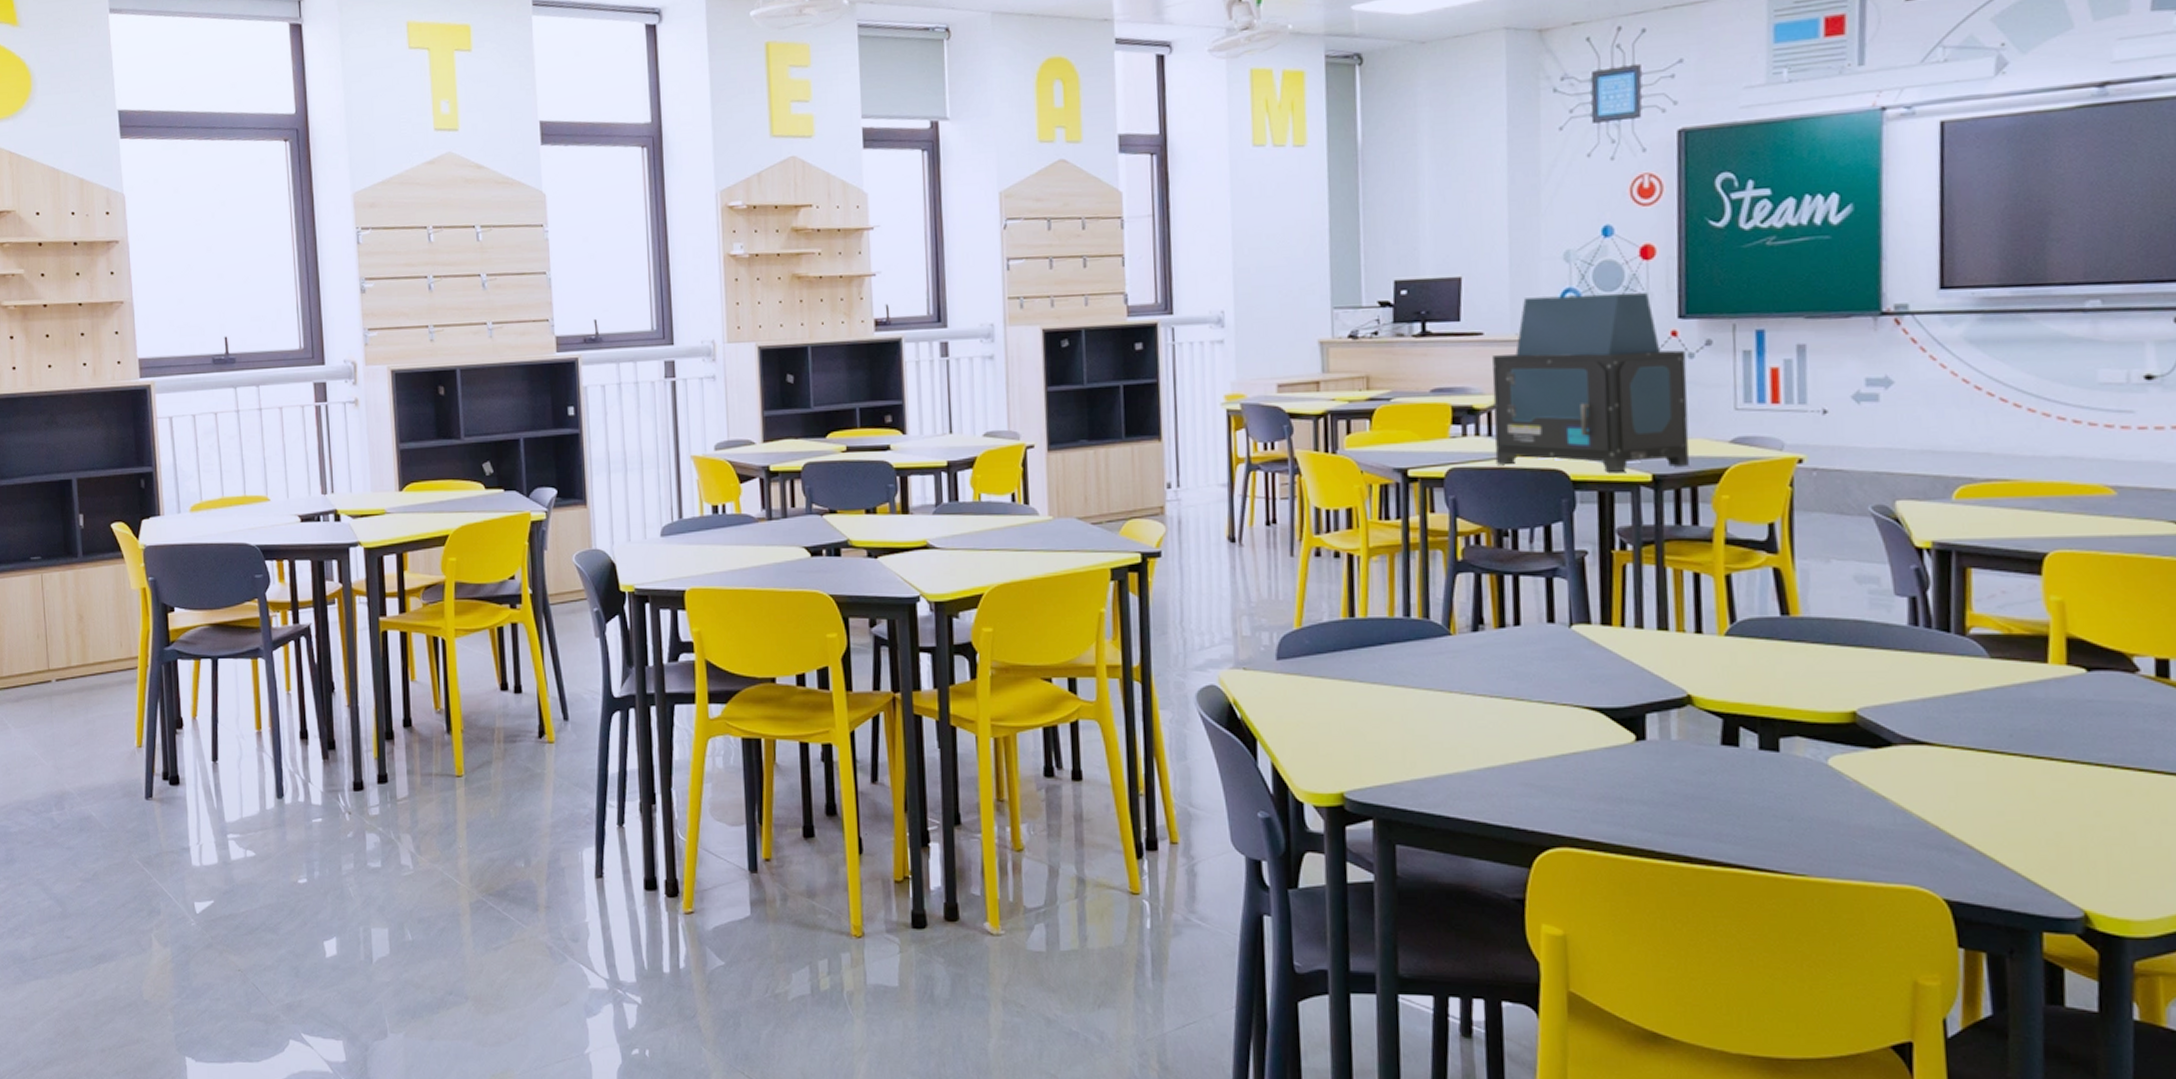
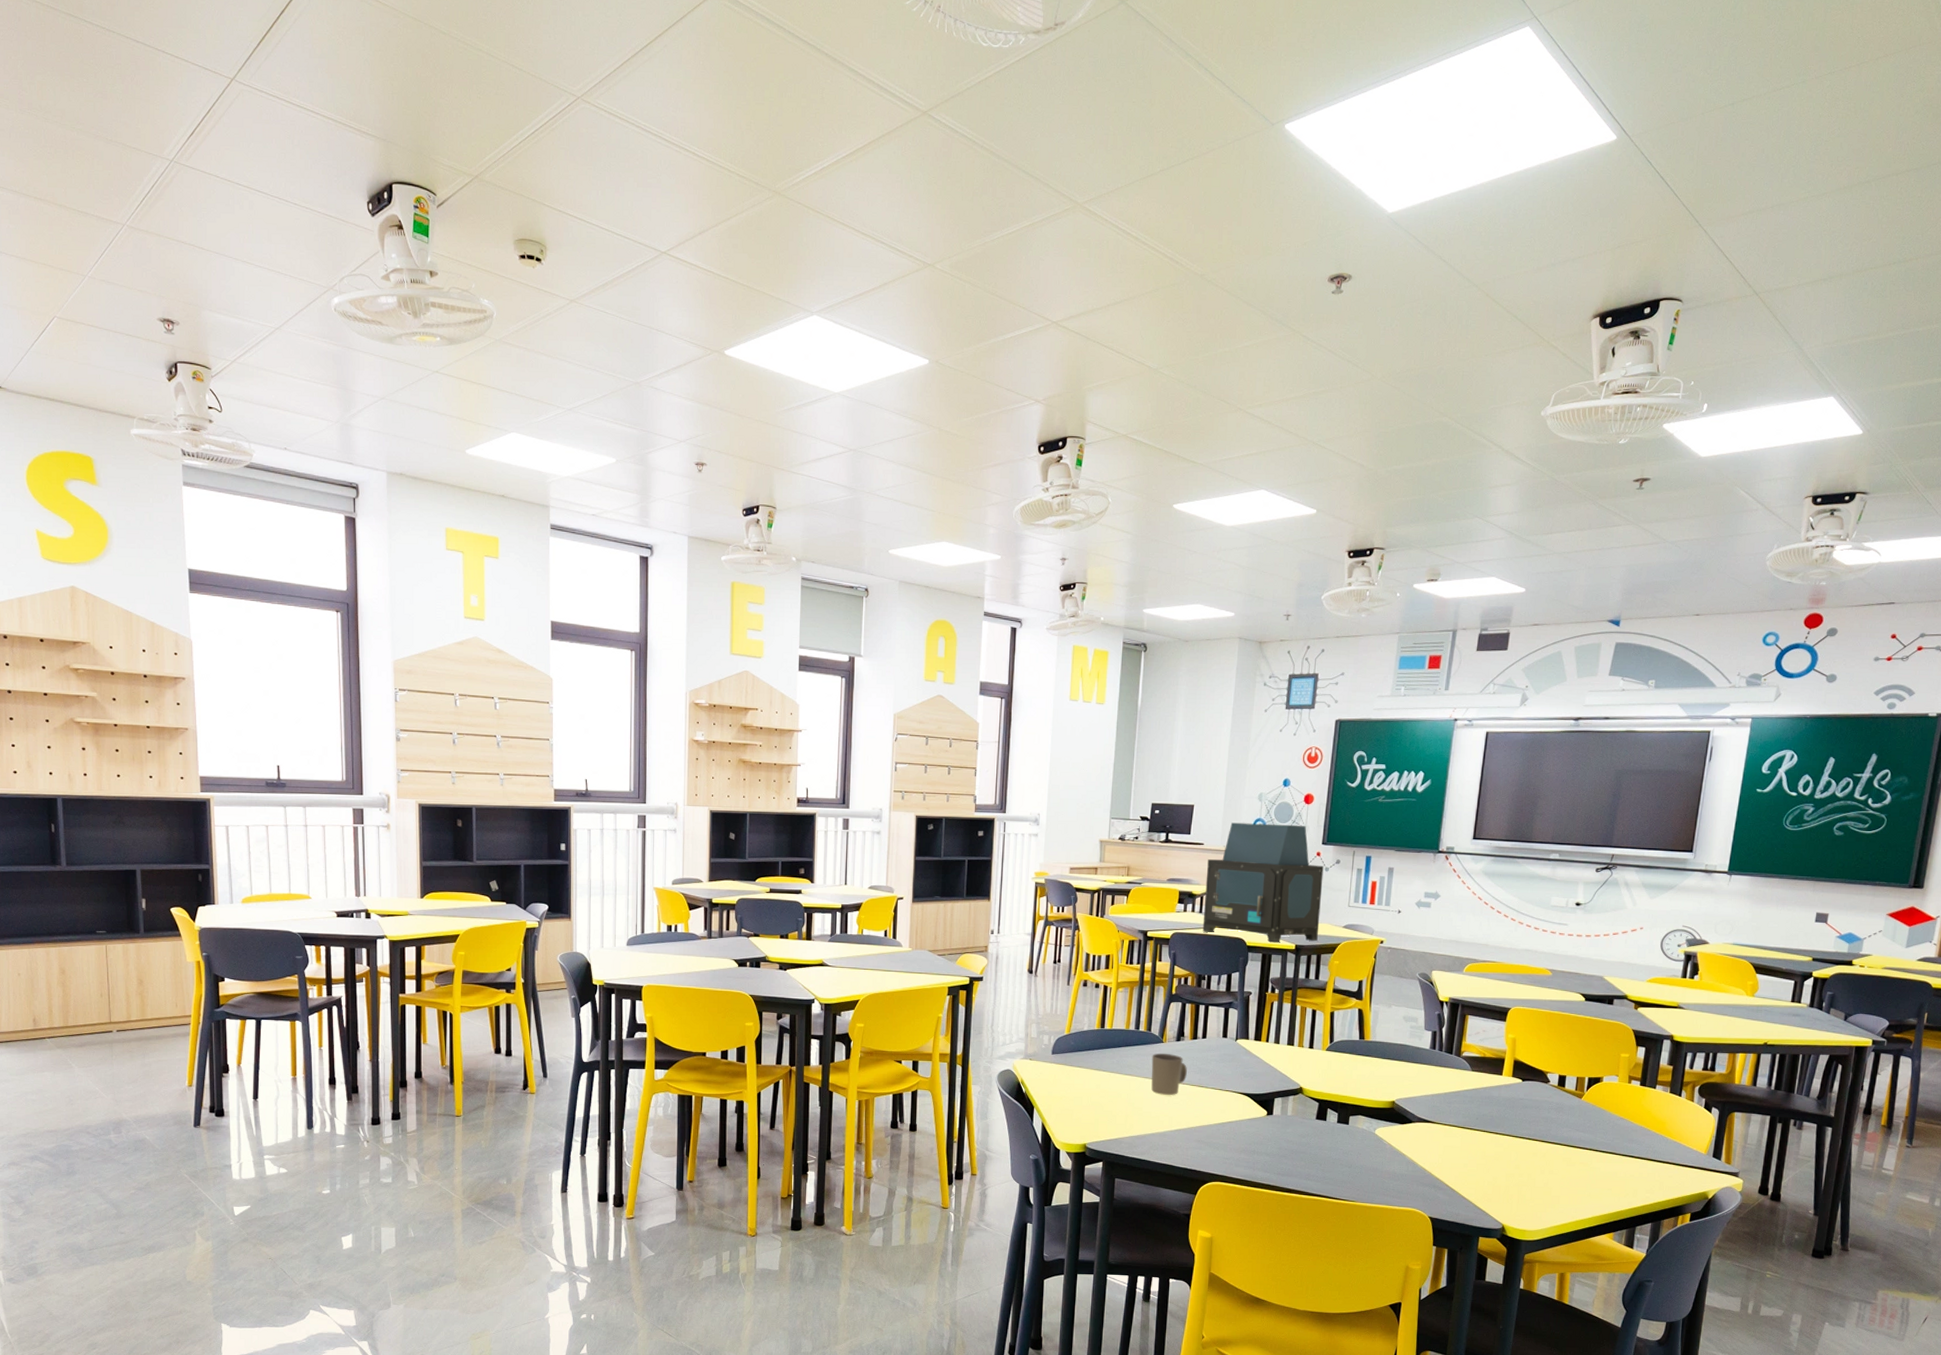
mug: none [1435,652,1495,715] -> present [1151,1054,1187,1095]

